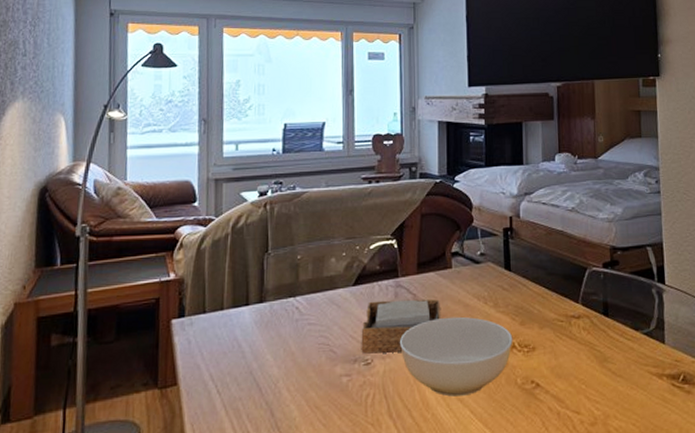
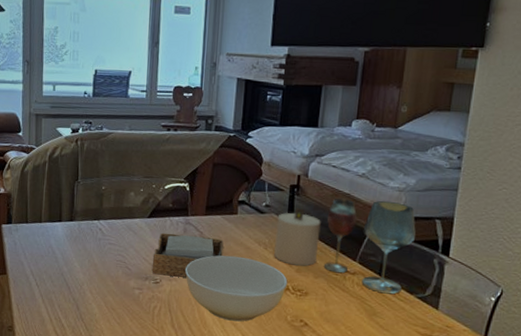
candle: none [493,252,540,318] -> present [273,208,321,266]
wineglass: none [544,236,573,319] -> present [323,198,357,273]
wine glass: none [580,233,631,335] -> present [362,200,416,294]

